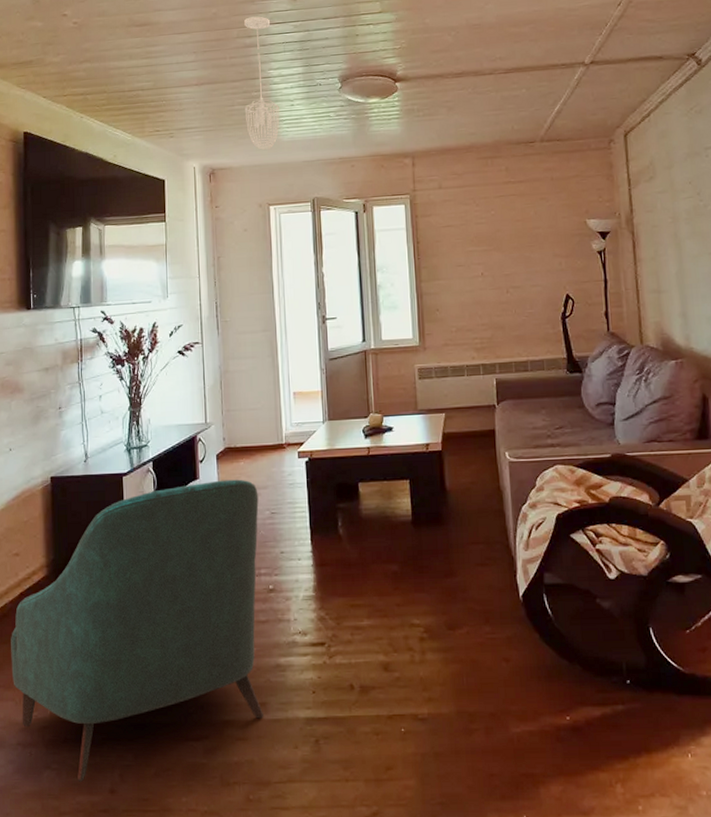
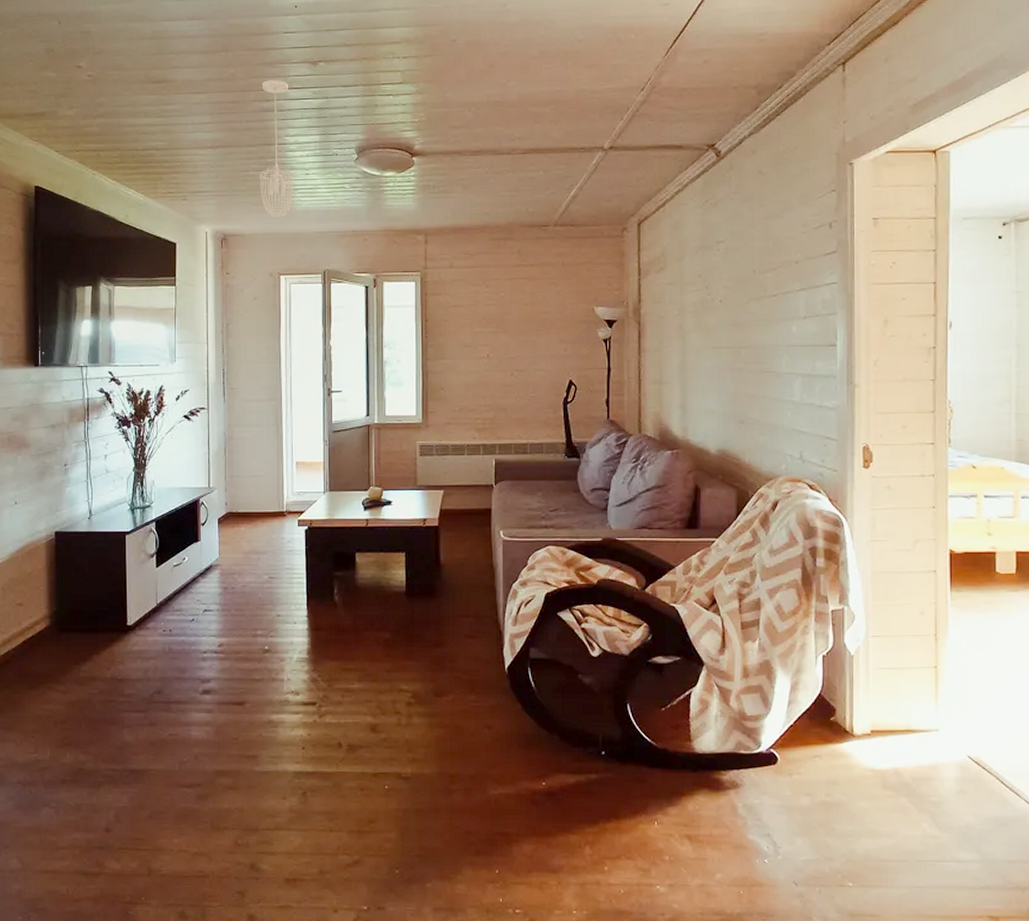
armchair: present [11,479,263,782] -> none [13,543,258,820]

